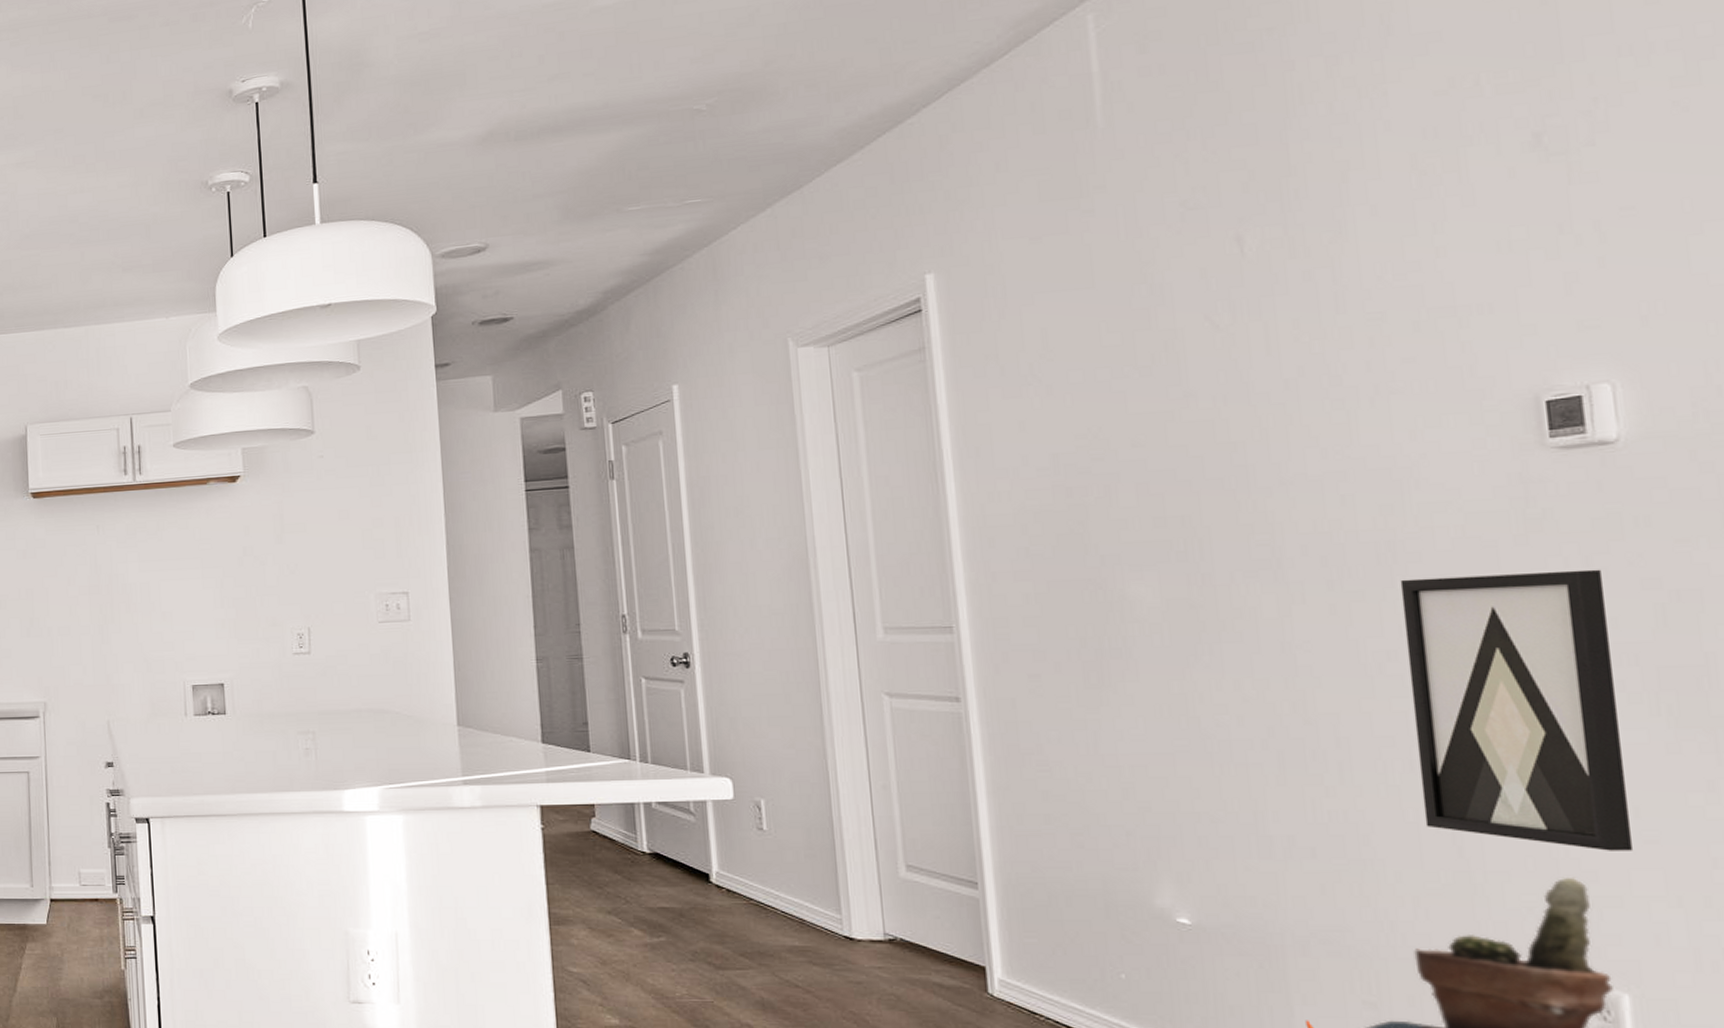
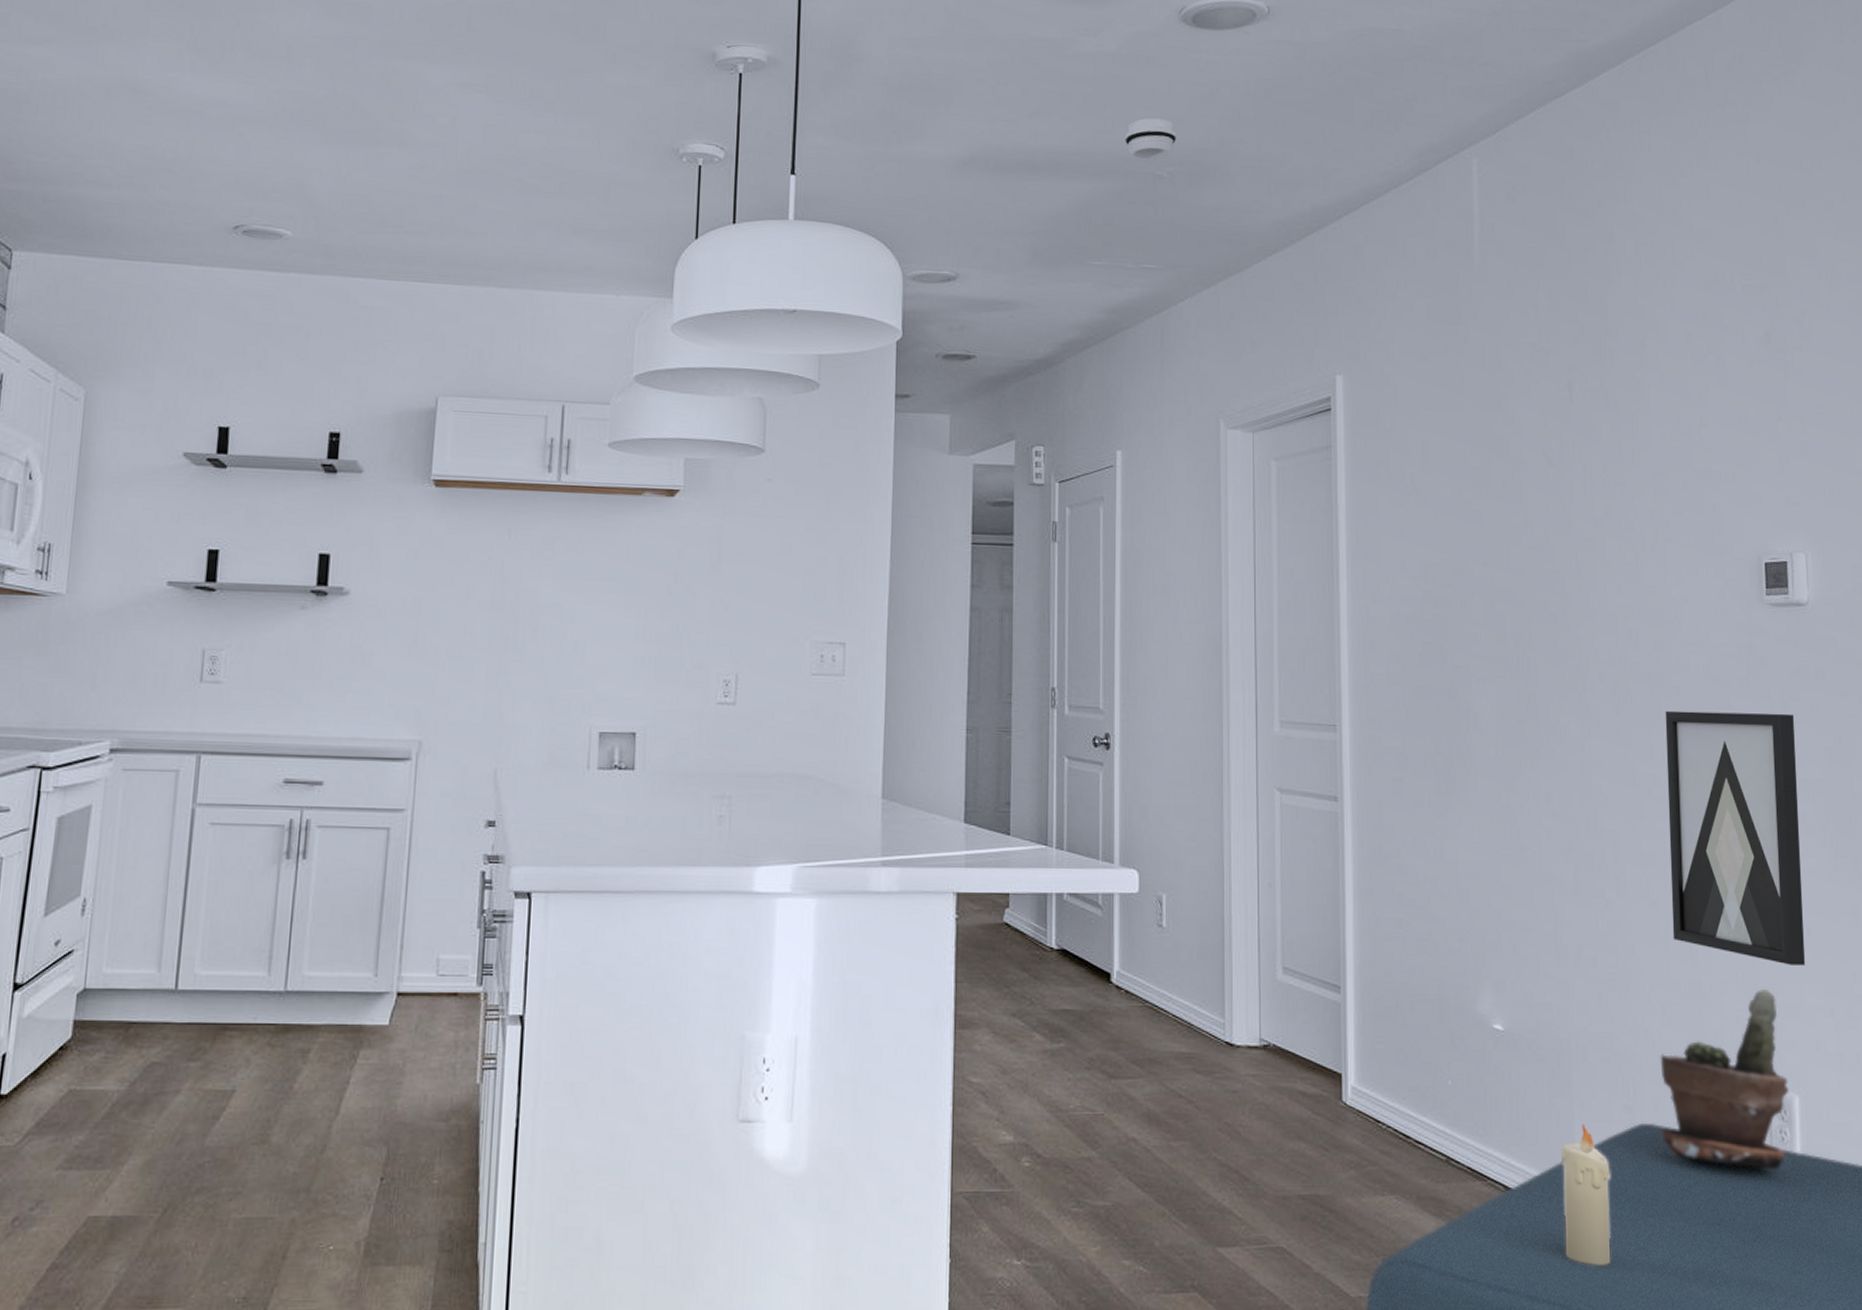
smoke detector: none [654,52,714,98] -> present [1125,118,1176,160]

